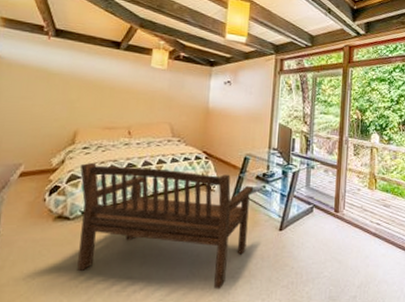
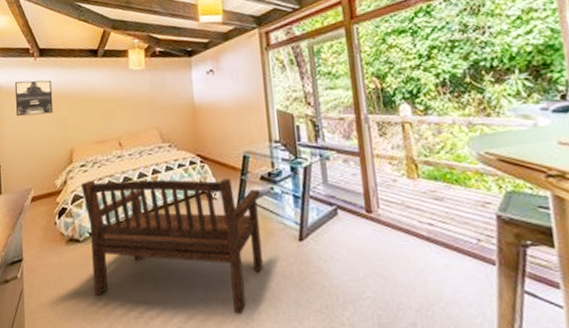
wall art: none [17,56,65,94] -> present [15,80,54,117]

